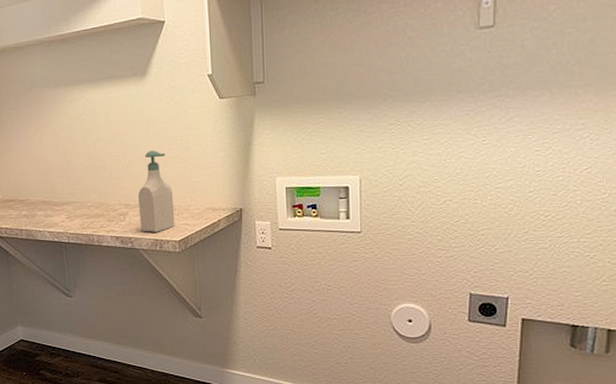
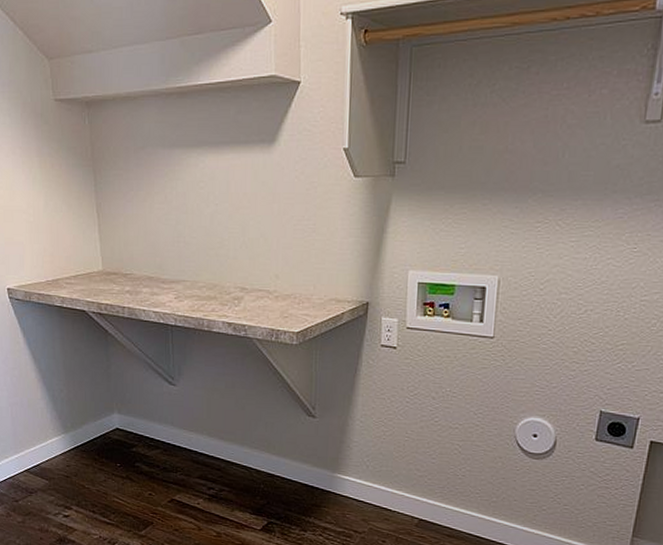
soap bottle: present [137,150,175,232] -> none [255,230,295,321]

